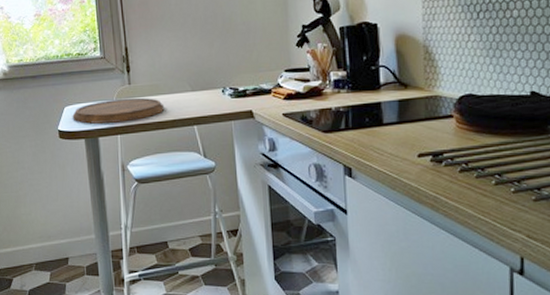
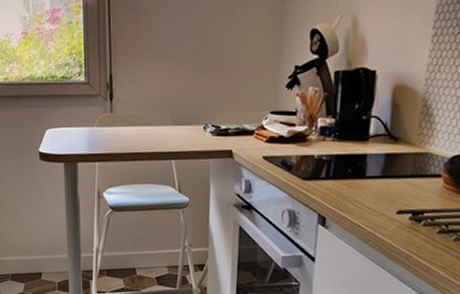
cutting board: present [72,97,165,124] -> none [53,126,144,150]

